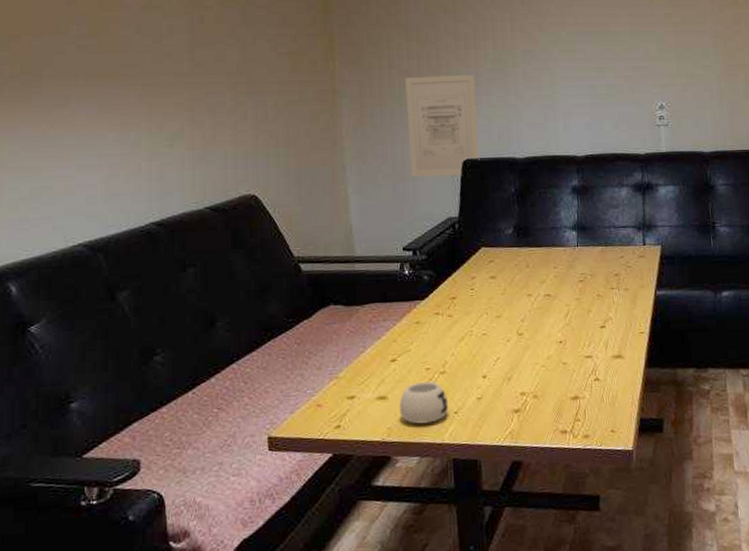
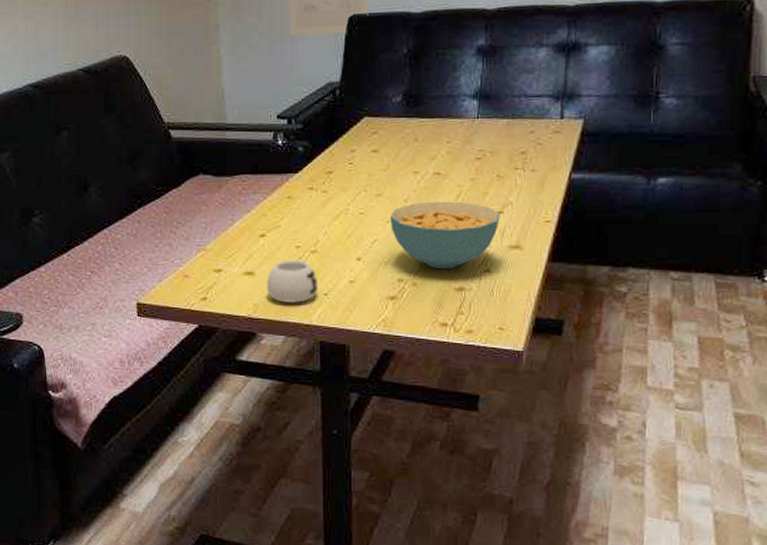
cereal bowl: none [510,319,603,381] -> present [390,201,500,270]

